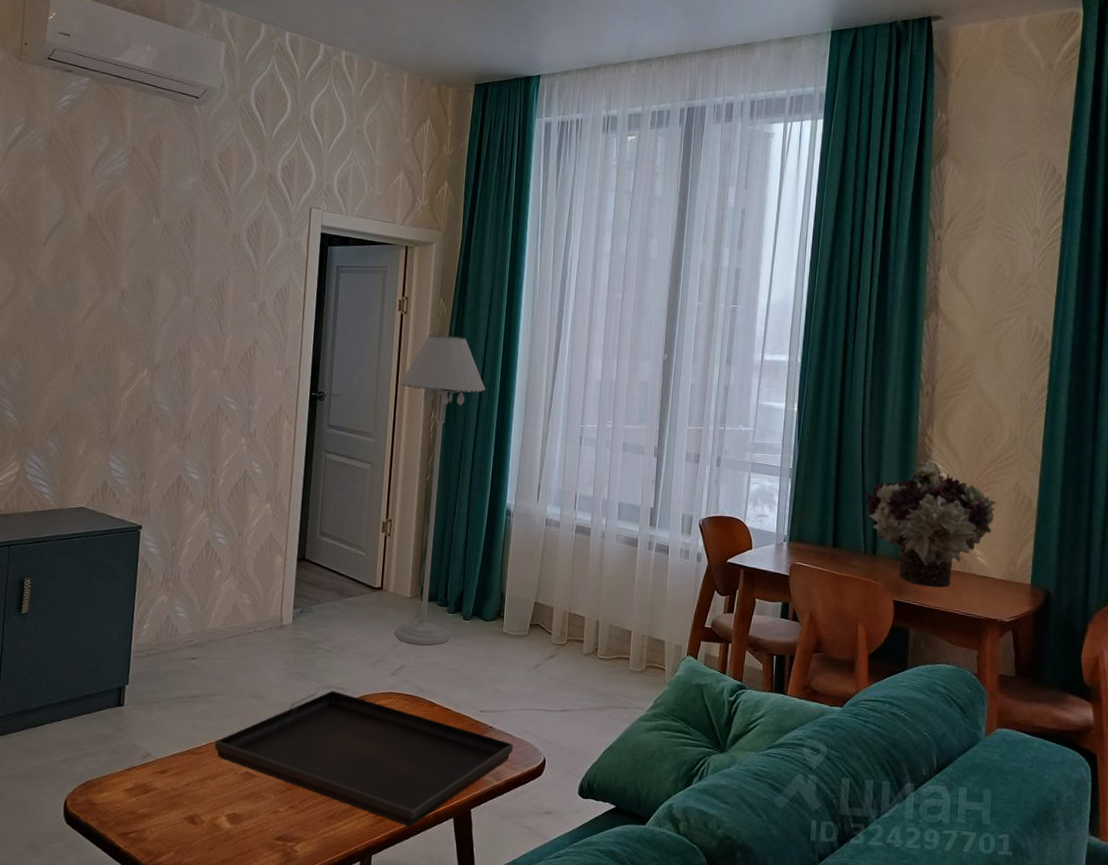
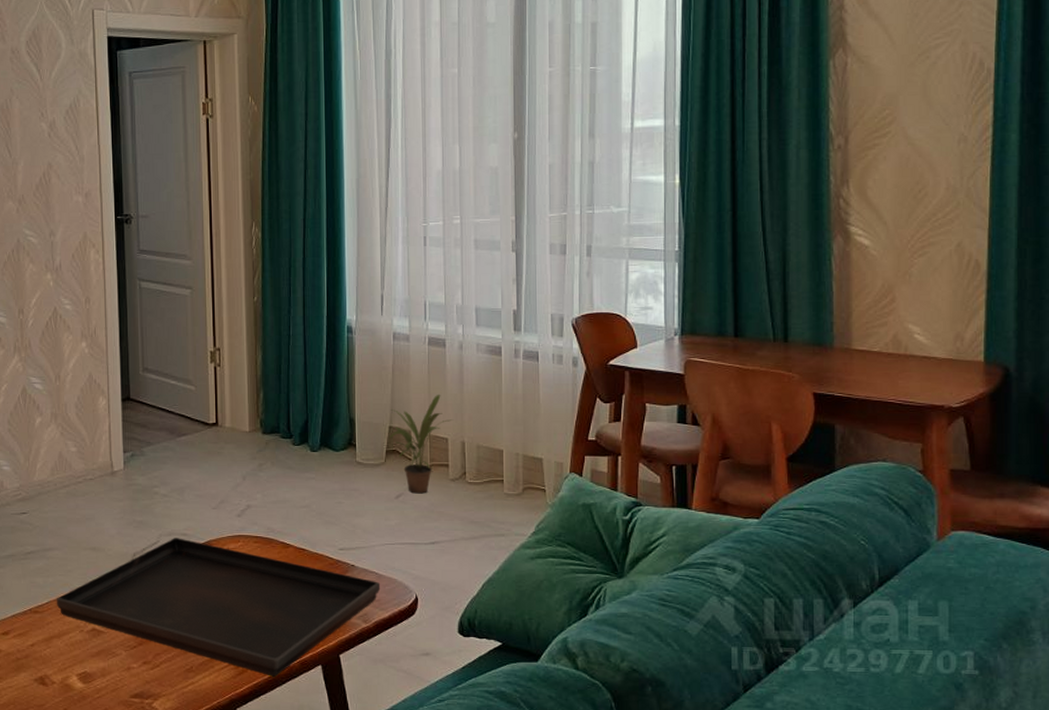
floor lamp: present [394,334,486,646] -> none [213,137,311,482]
potted plant: none [534,576,590,665] -> present [389,394,453,494]
flower arrangement: present [865,458,996,587] -> none [770,224,934,374]

